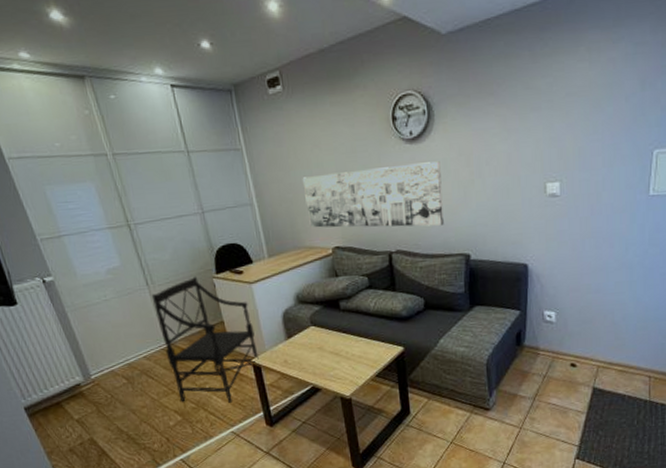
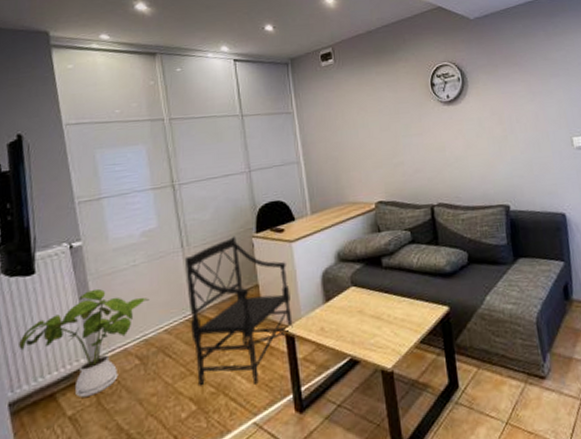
house plant: none [19,319,126,406] -> present [19,288,150,397]
wall art: present [302,161,444,228] -> none [348,120,482,184]

